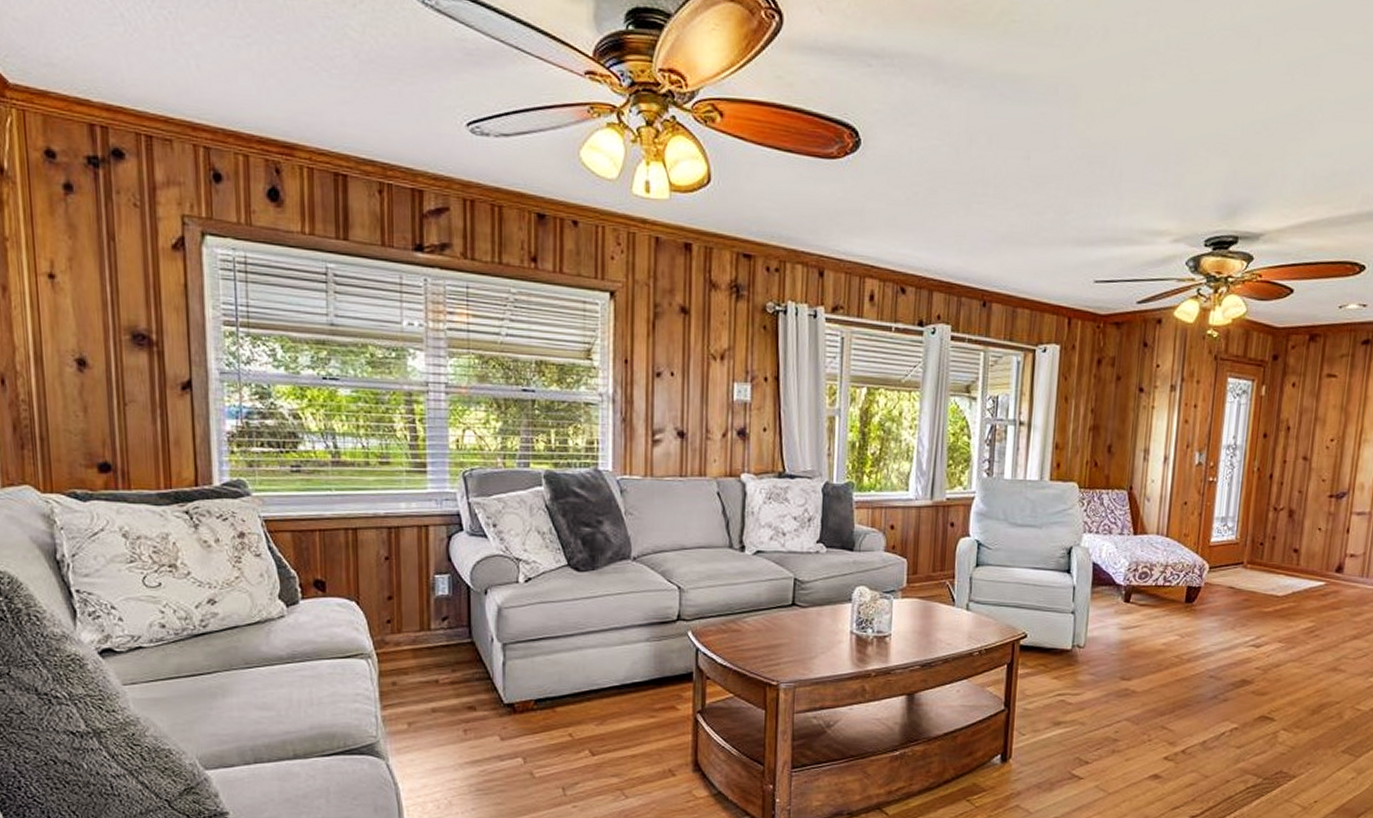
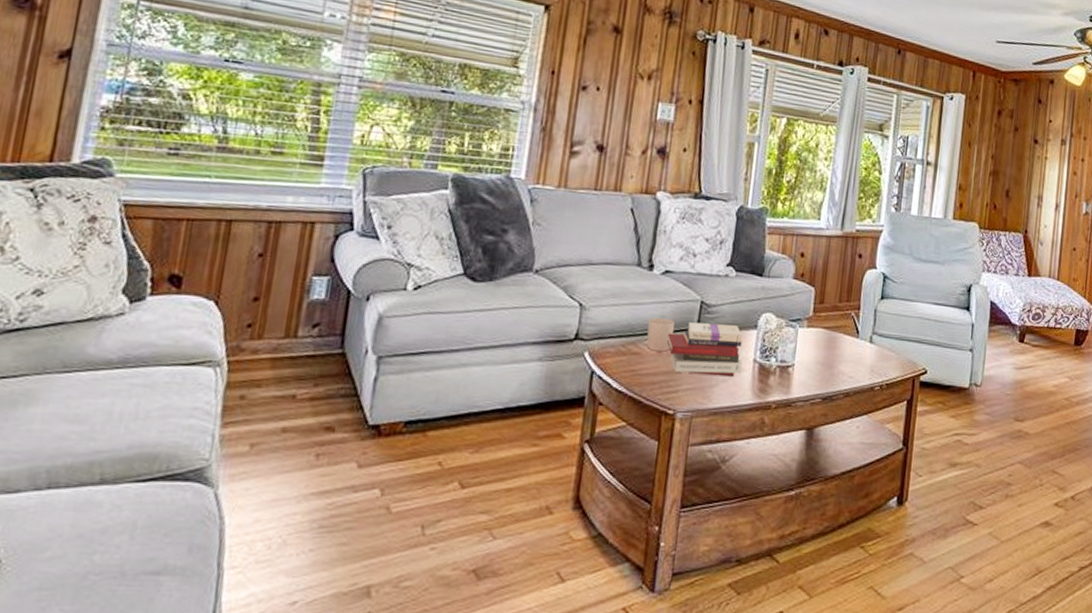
mug: none [744,596,771,628] -> present [646,317,676,352]
books: none [764,599,840,649] -> present [667,322,742,377]

